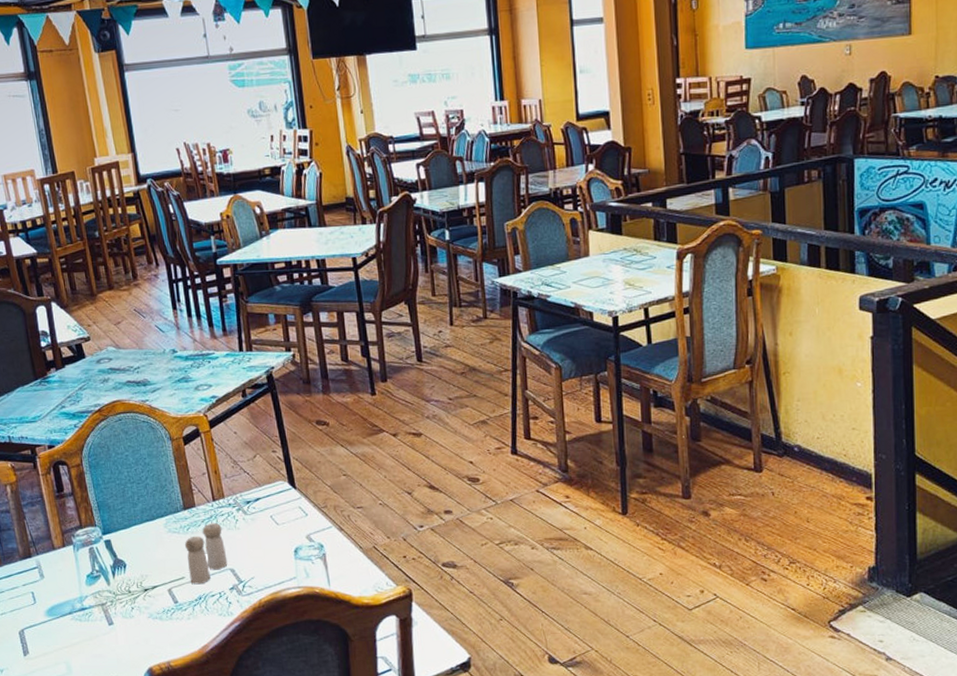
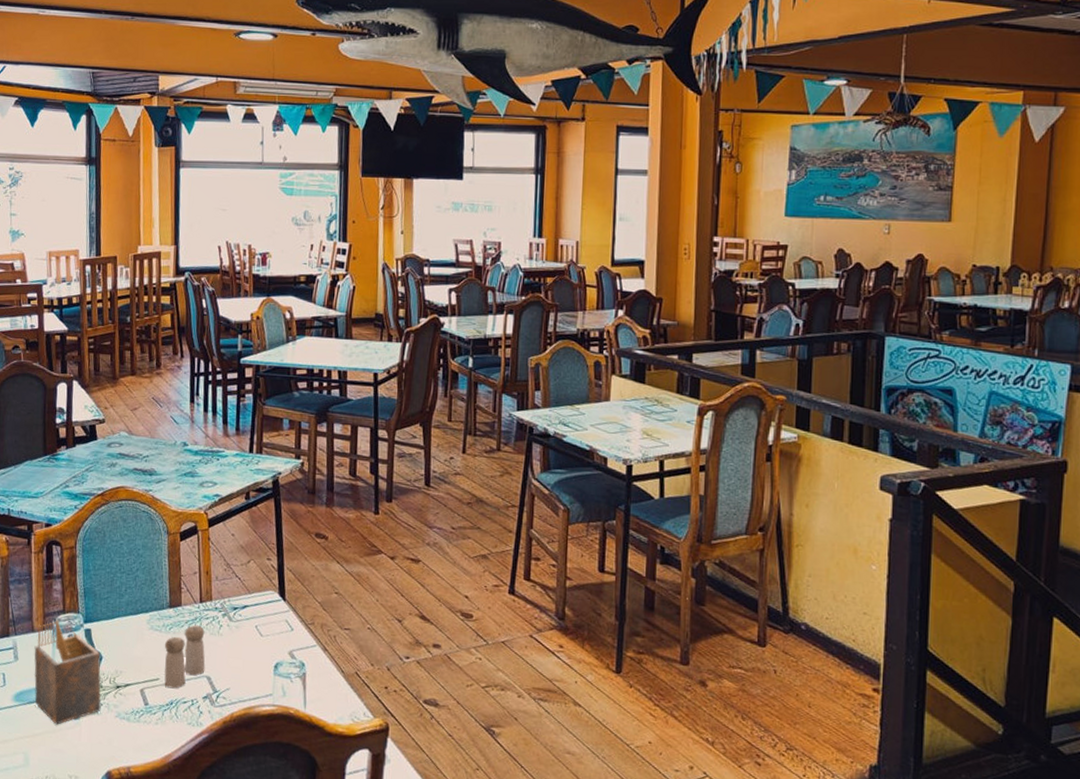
napkin holder: none [58,535,133,633] -> present [34,620,101,725]

